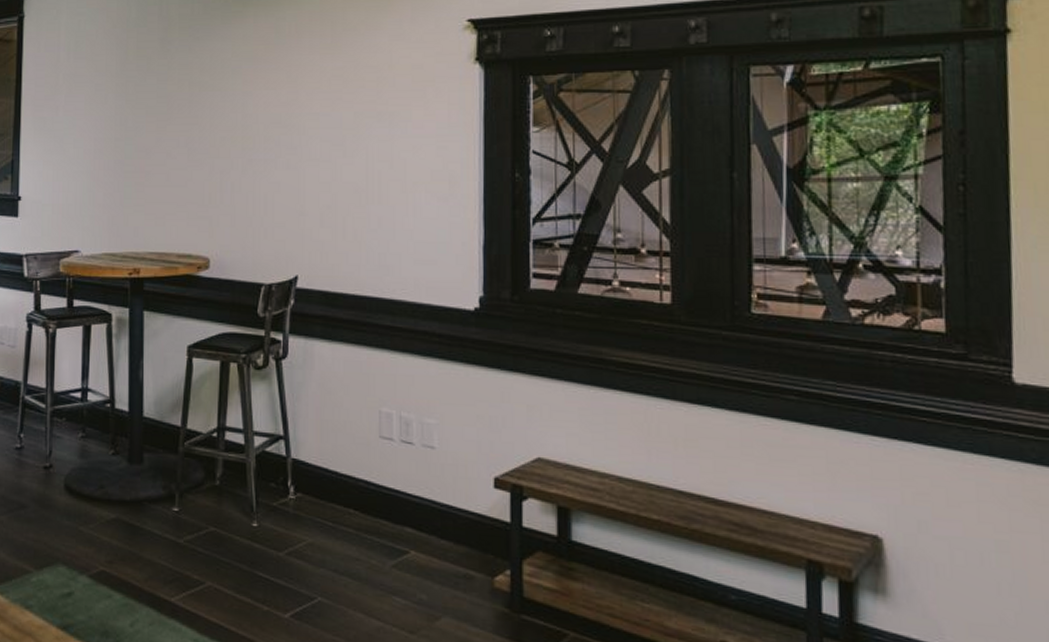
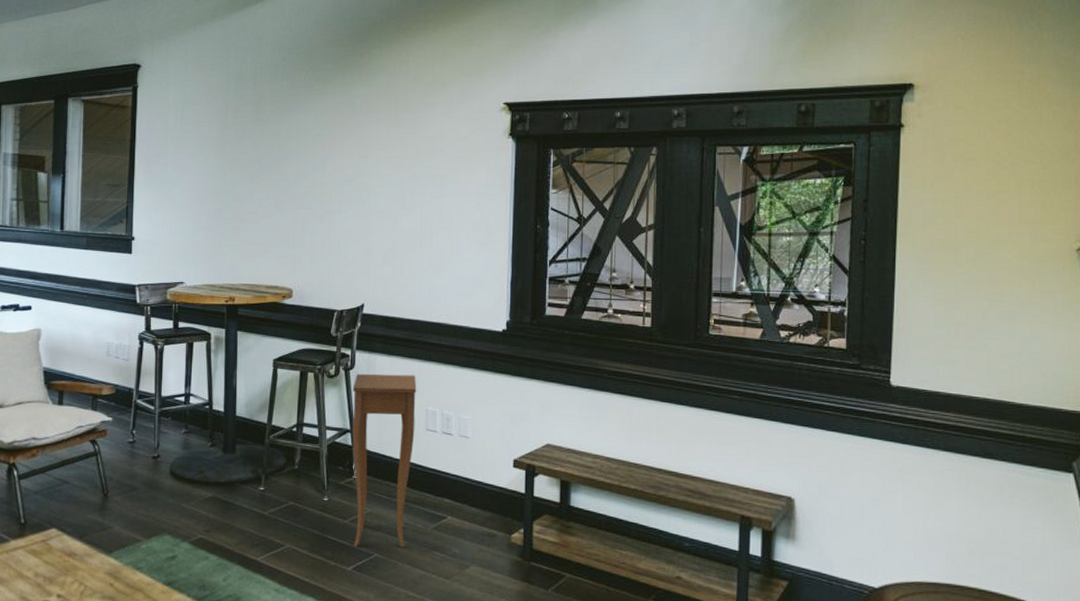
side table: none [285,364,367,590] -> present [352,373,417,547]

